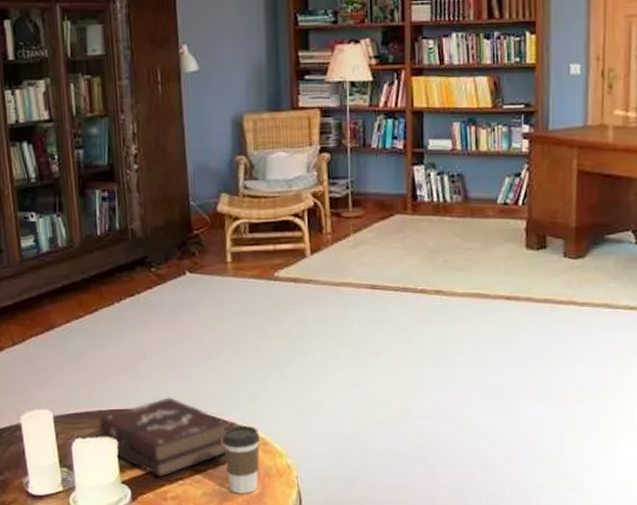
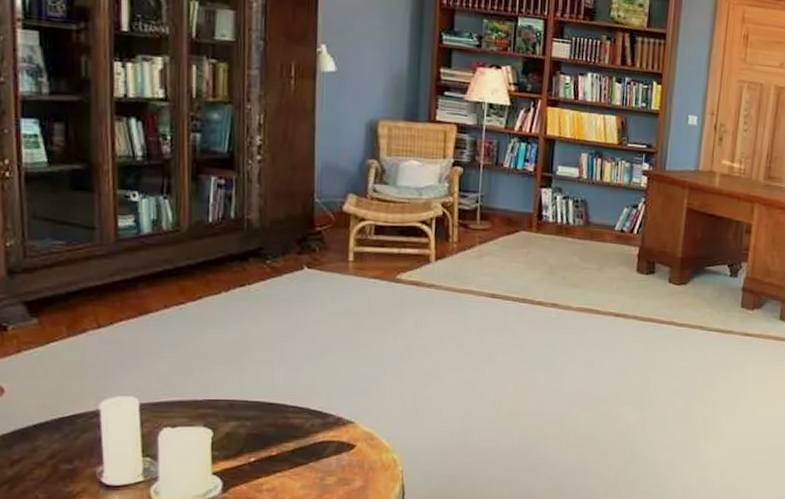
hardback book: present [96,397,229,477] -> none [188,389,336,469]
coffee cup: present [223,425,260,494] -> none [328,420,367,487]

